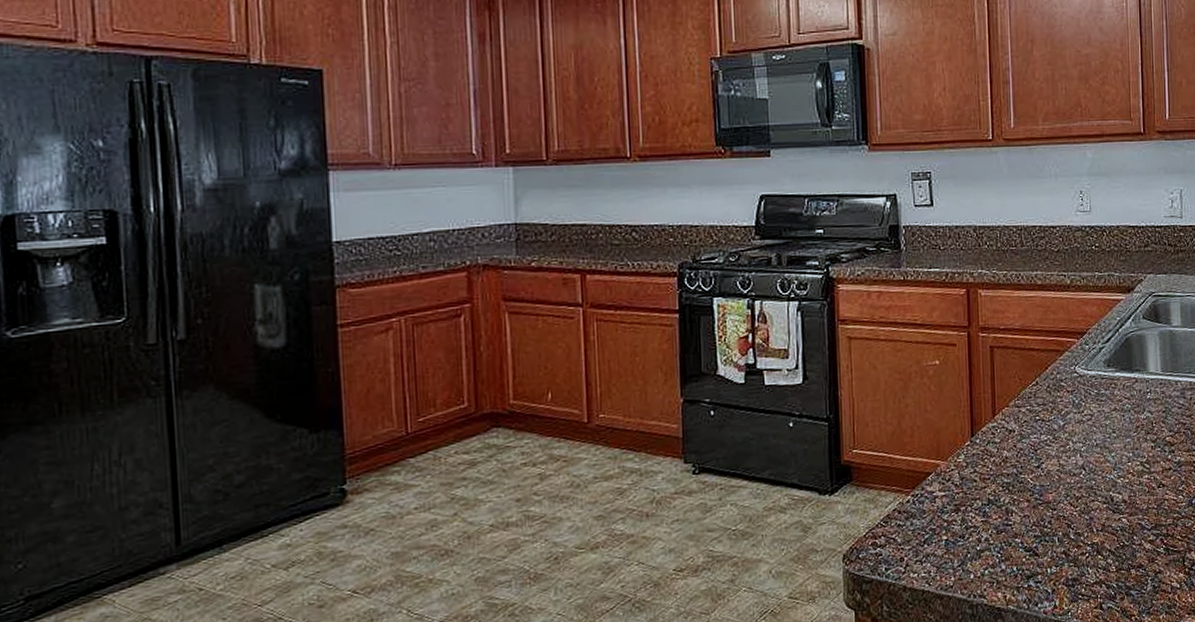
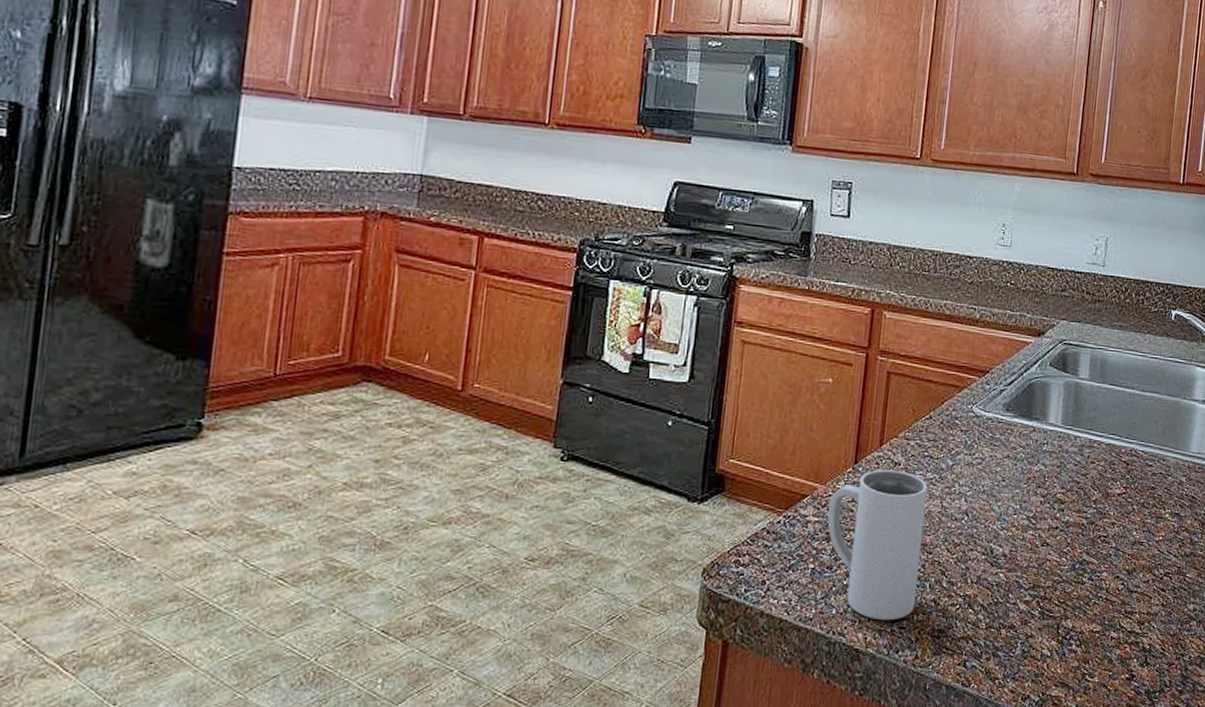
mug: none [953,437,1047,578] -> present [827,469,928,621]

